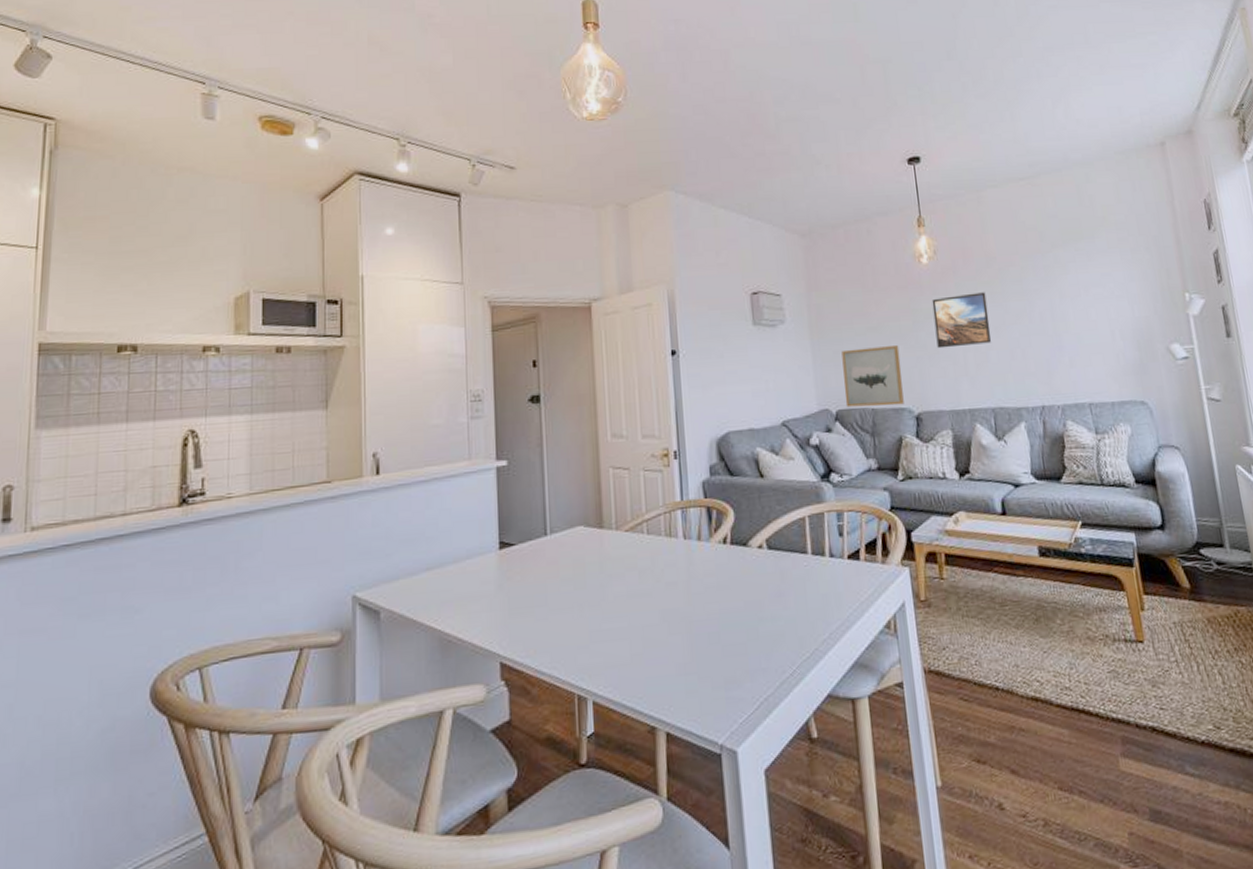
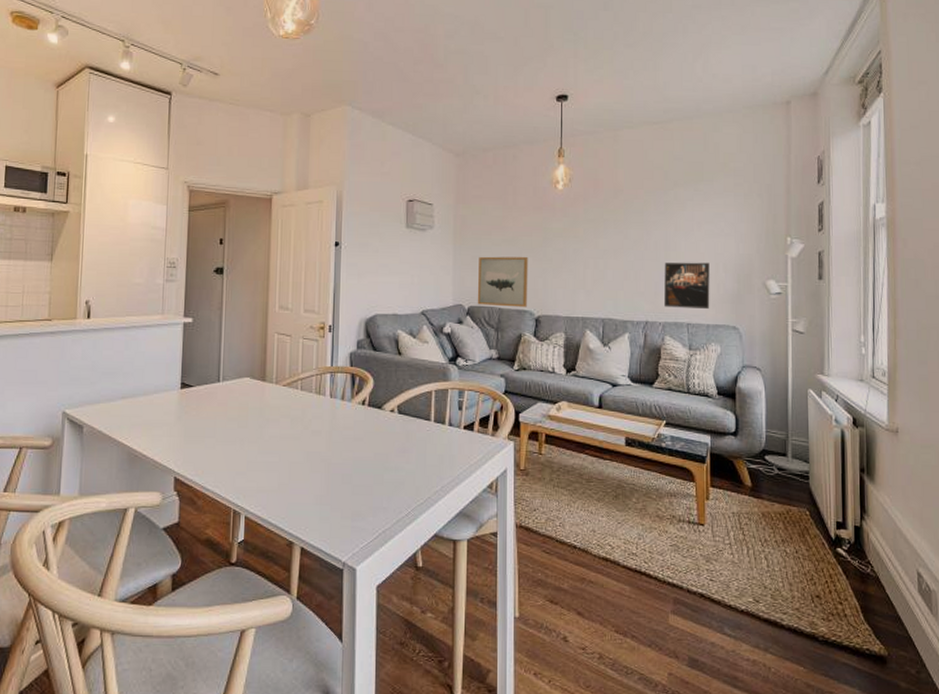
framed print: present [931,292,992,349] -> none [562,219,610,264]
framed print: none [1053,331,1112,387] -> present [664,262,710,310]

